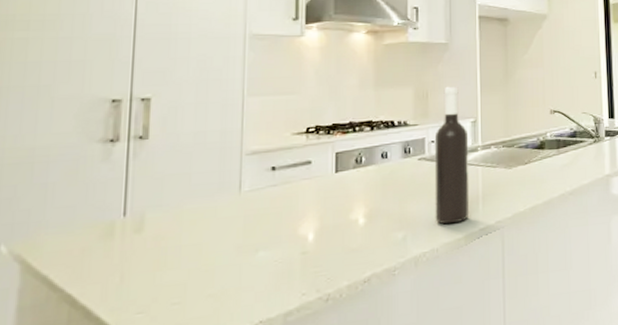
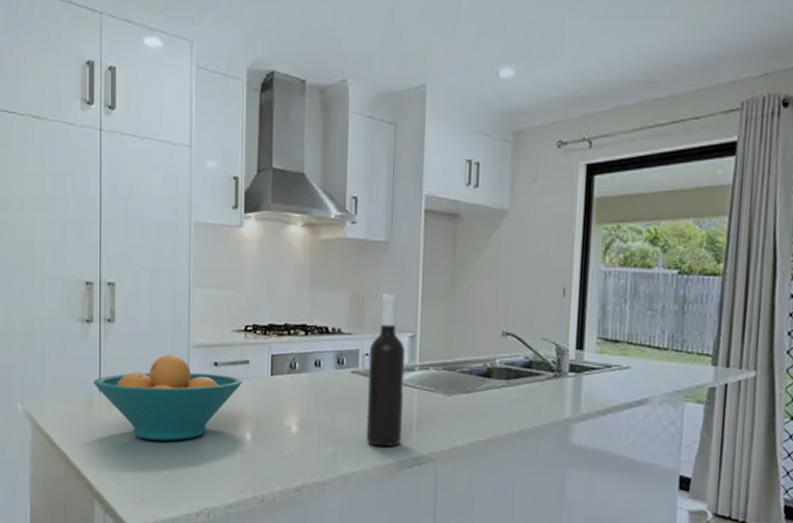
fruit bowl: none [115,164,304,260] -> present [92,354,242,441]

